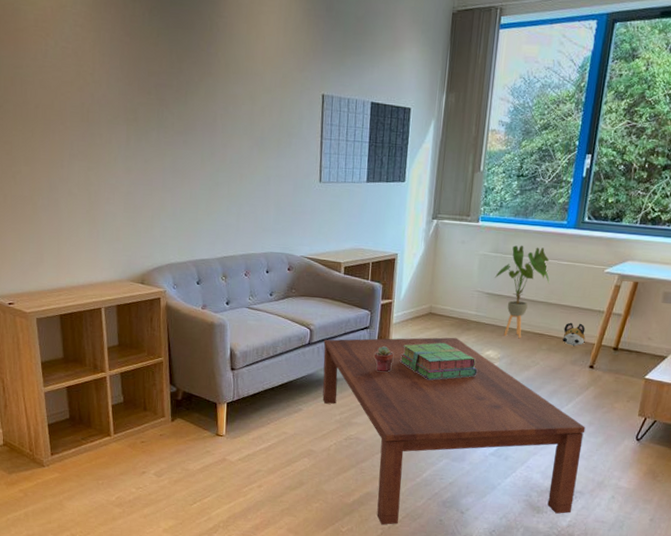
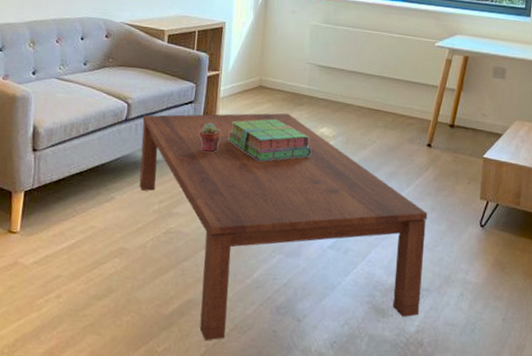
house plant: present [494,245,550,339] -> none [326,16,383,115]
plush toy: present [562,322,586,346] -> none [398,97,421,123]

